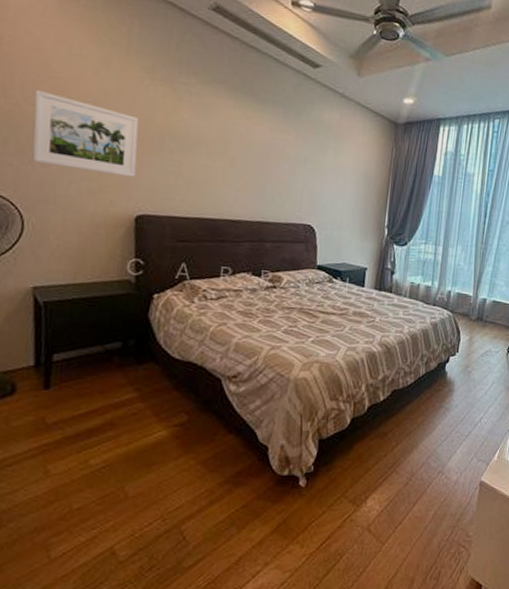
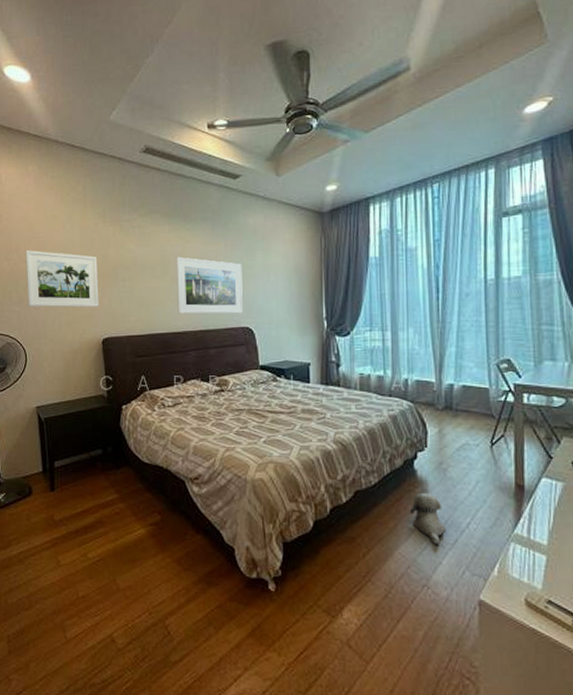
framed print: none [233,137,311,210] -> present [176,256,243,314]
plush toy: none [436,392,464,437] -> present [409,492,446,545]

